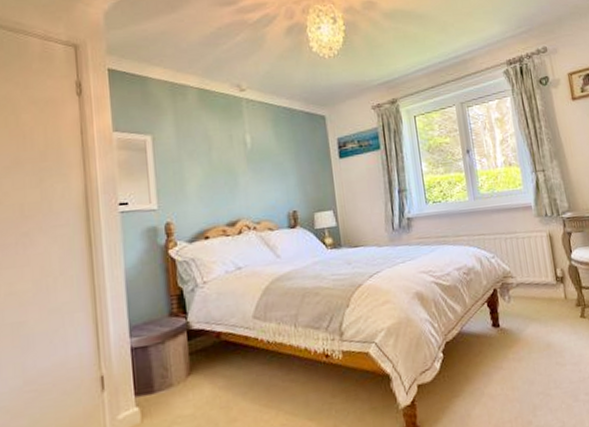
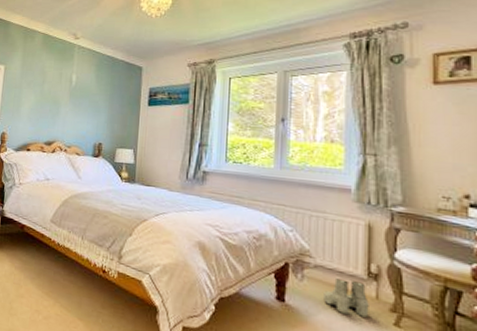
boots: none [527,288,563,321] -> present [324,278,369,319]

